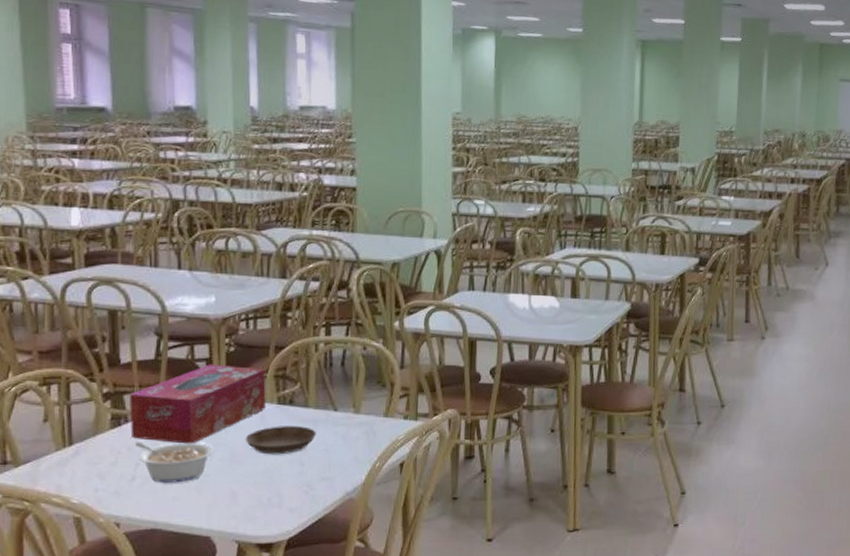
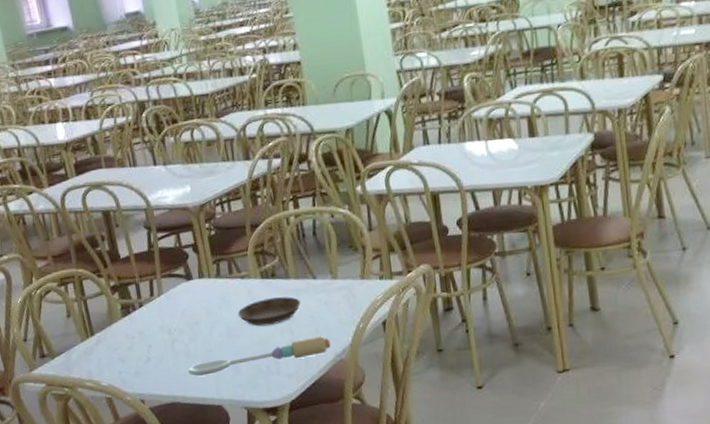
tissue box: present [129,364,266,444] -> none [133,247,251,325]
legume: present [136,442,213,483] -> none [145,322,212,361]
spoon: none [177,470,342,502] -> present [188,335,331,376]

